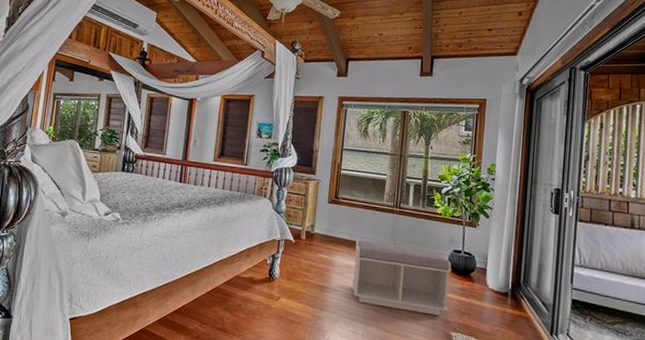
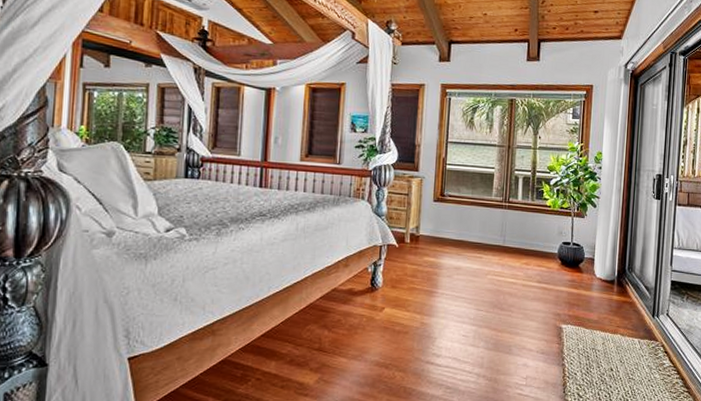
bench: present [352,240,452,316] -> none [462,239,561,310]

